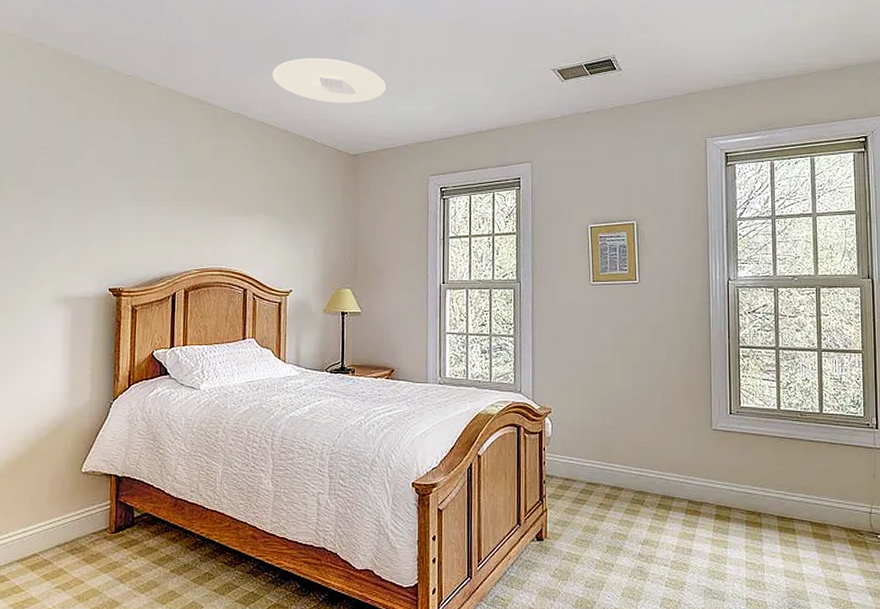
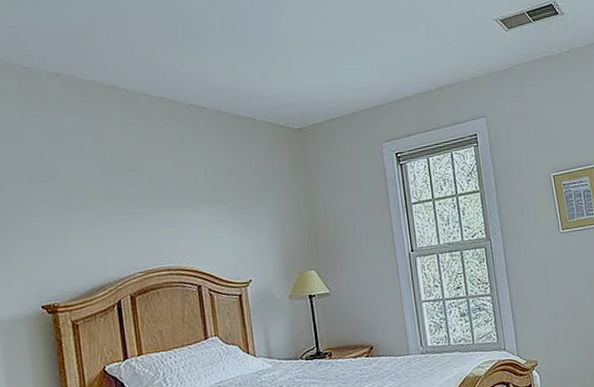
ceiling light: present [272,58,387,103] -> none [195,28,324,77]

